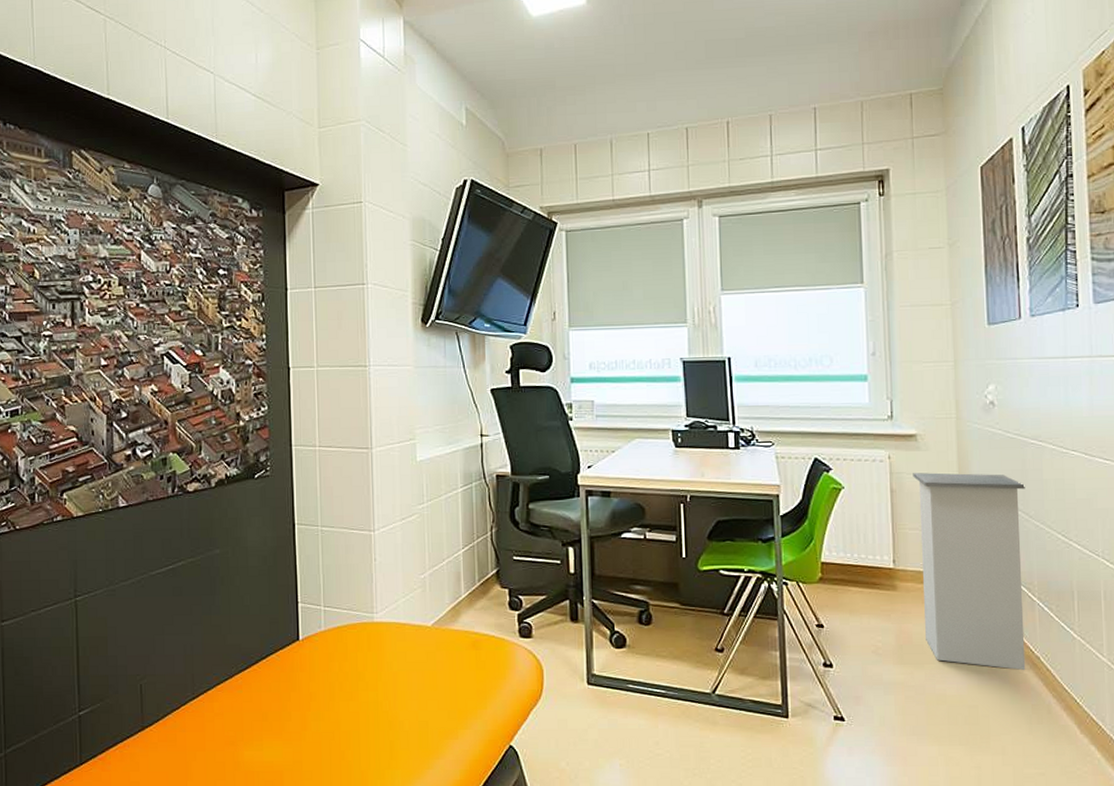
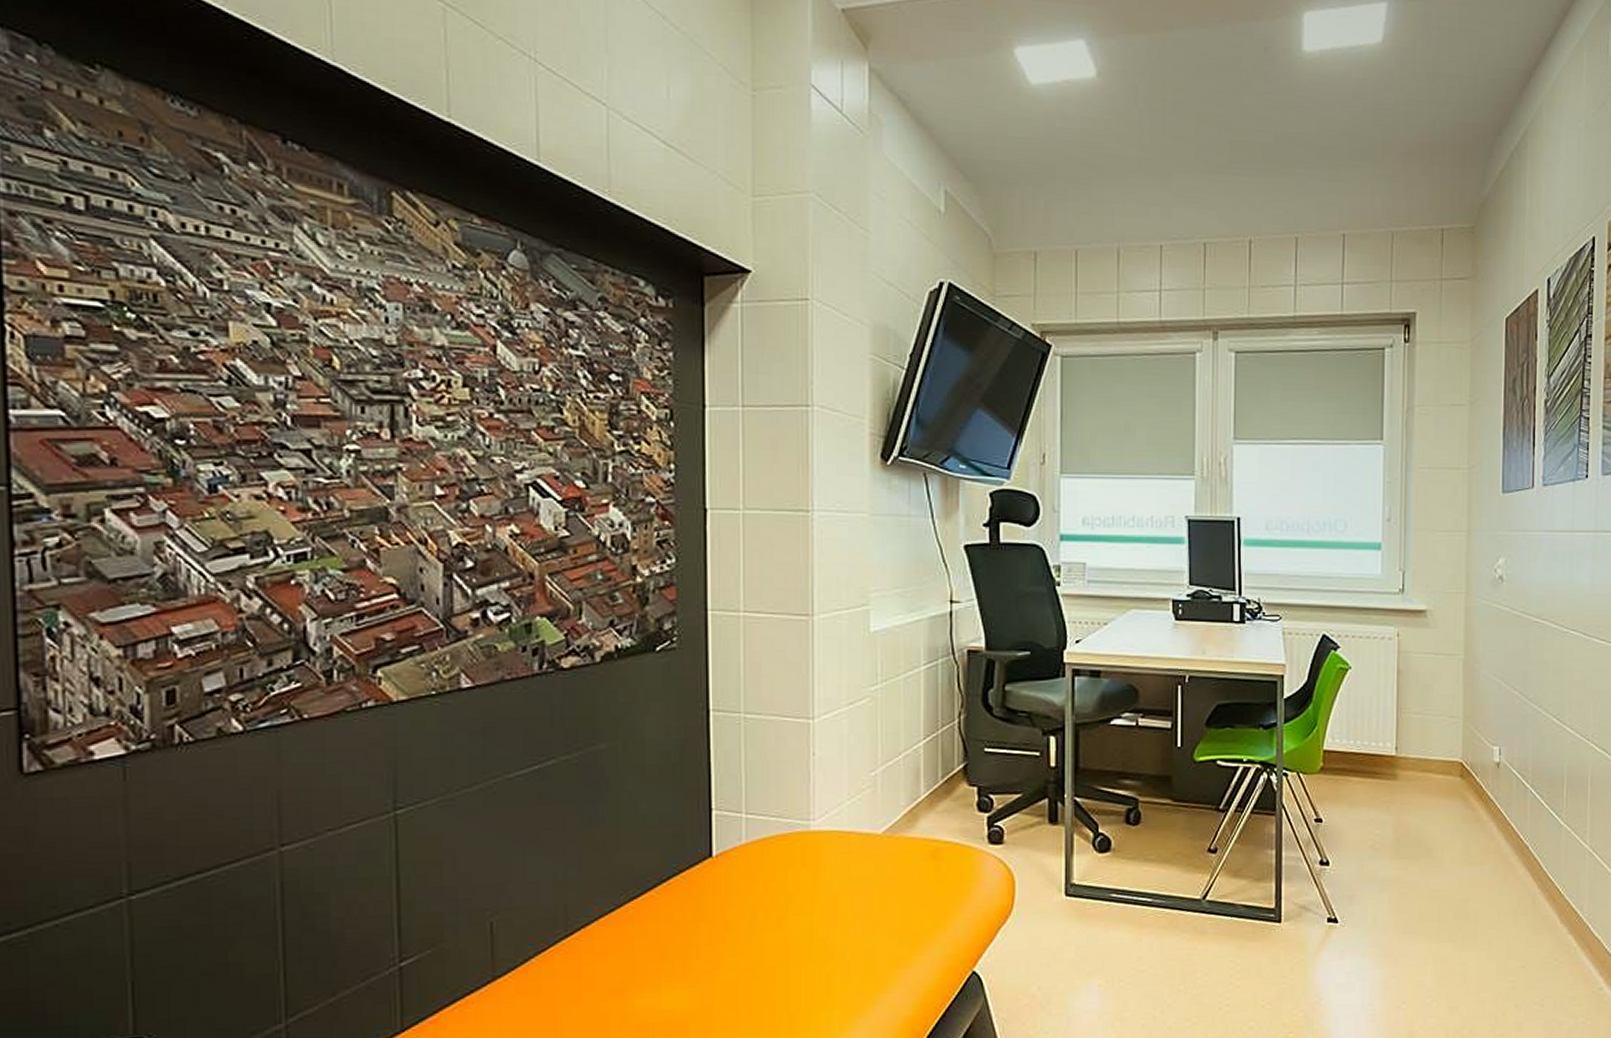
trash can: present [913,472,1026,670] -> none [1420,652,1526,861]

